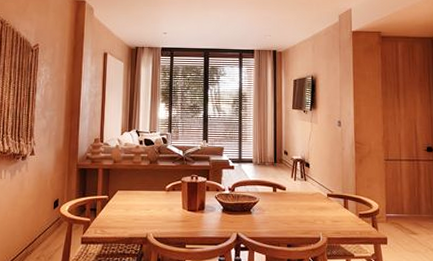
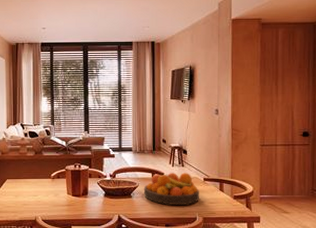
fruit bowl: none [264,187,323,223] -> present [143,173,199,205]

